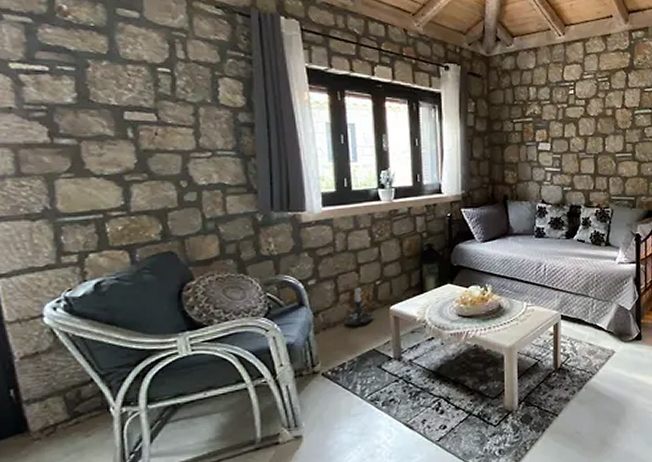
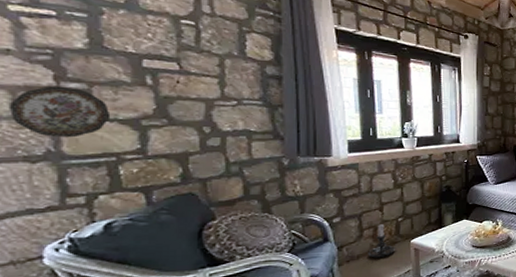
decorative plate: none [13,142,98,195] -> present [10,85,111,138]

